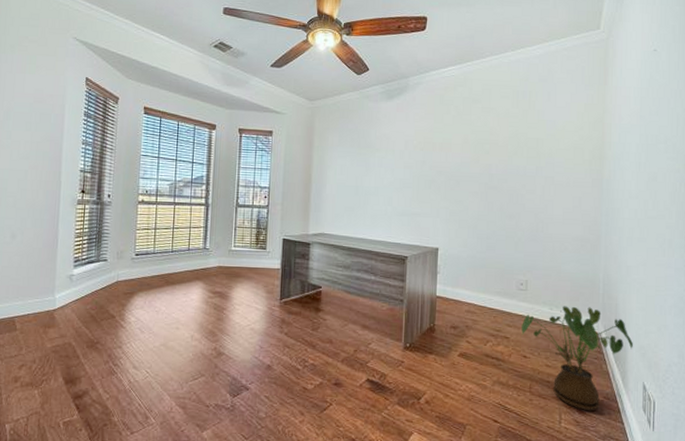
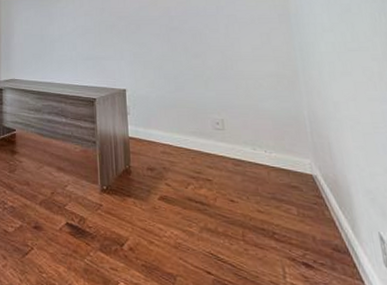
house plant: present [521,306,633,410] -> none [223,145,358,264]

